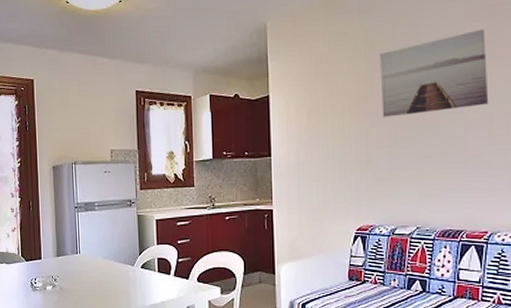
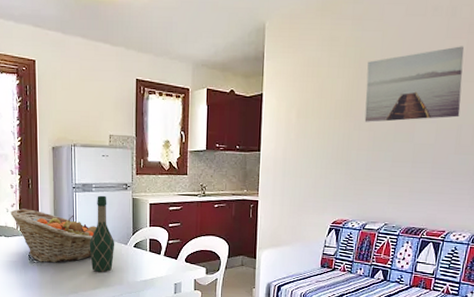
fruit basket: none [11,233,101,290] -> present [10,208,97,263]
wine bottle: none [94,214,121,297] -> present [89,195,115,273]

